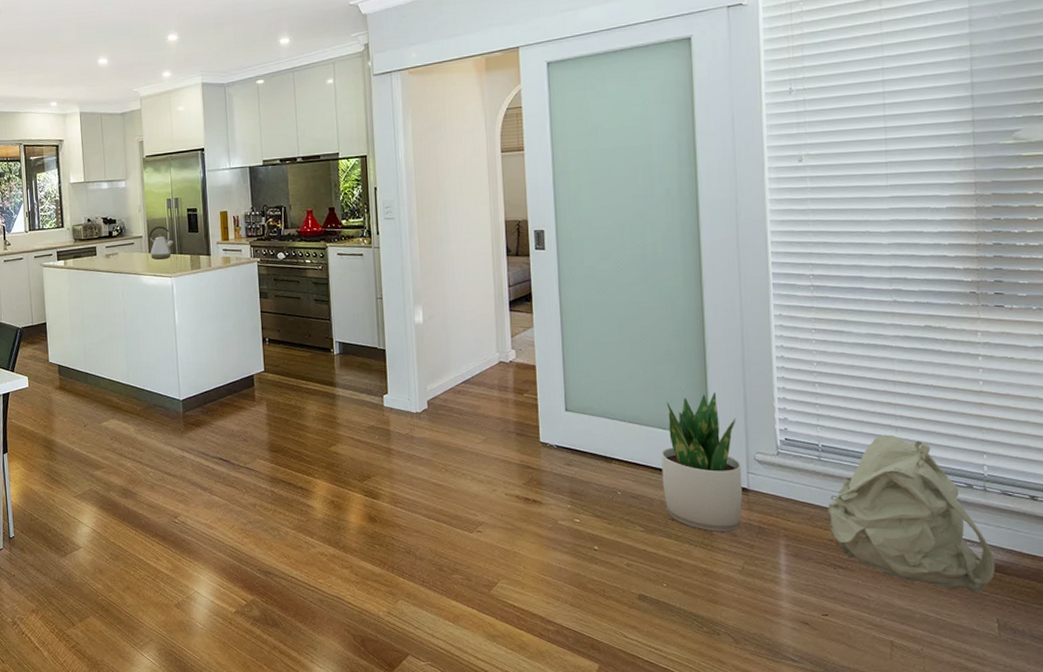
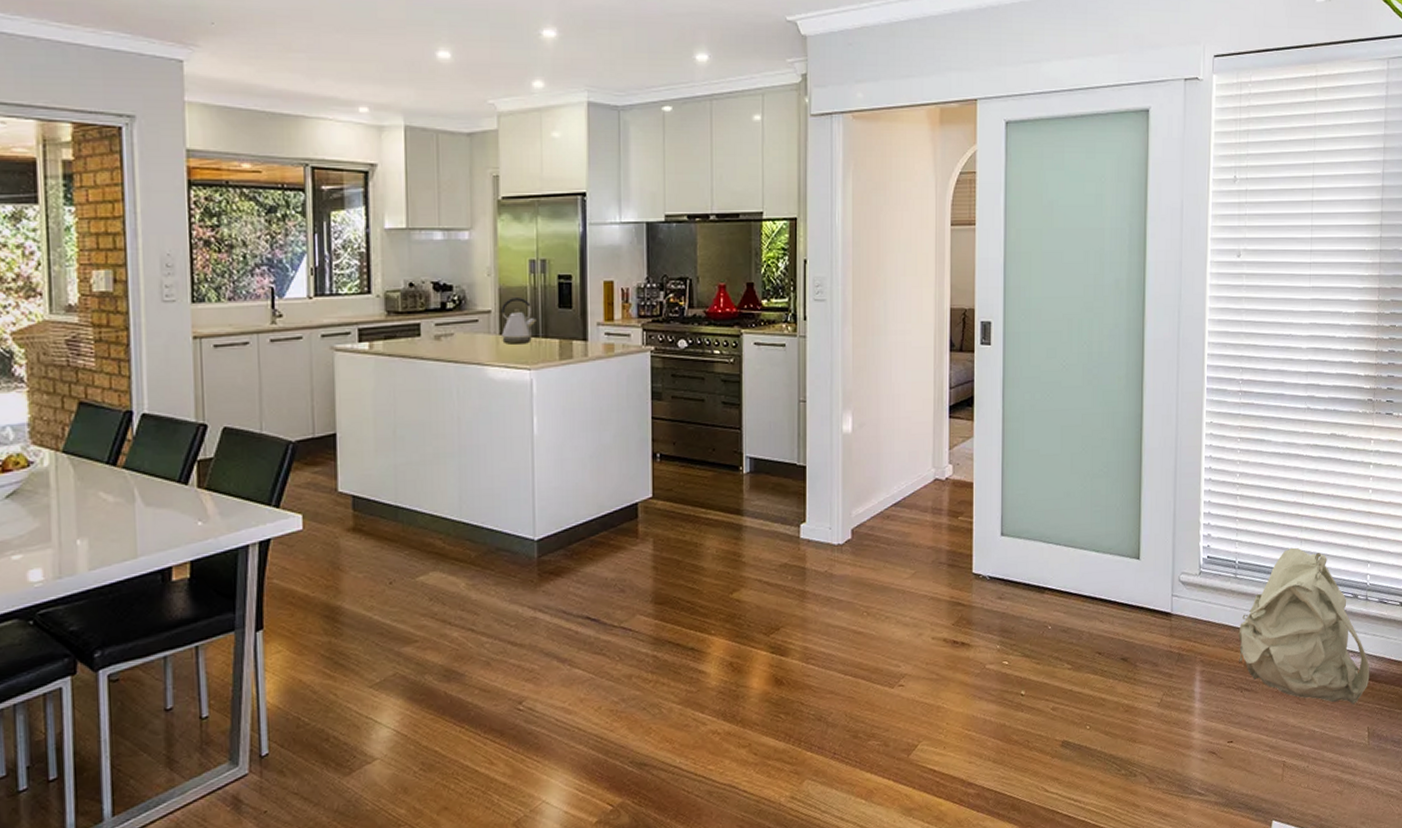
planter: present [661,393,743,532] -> none [1092,509,1167,663]

